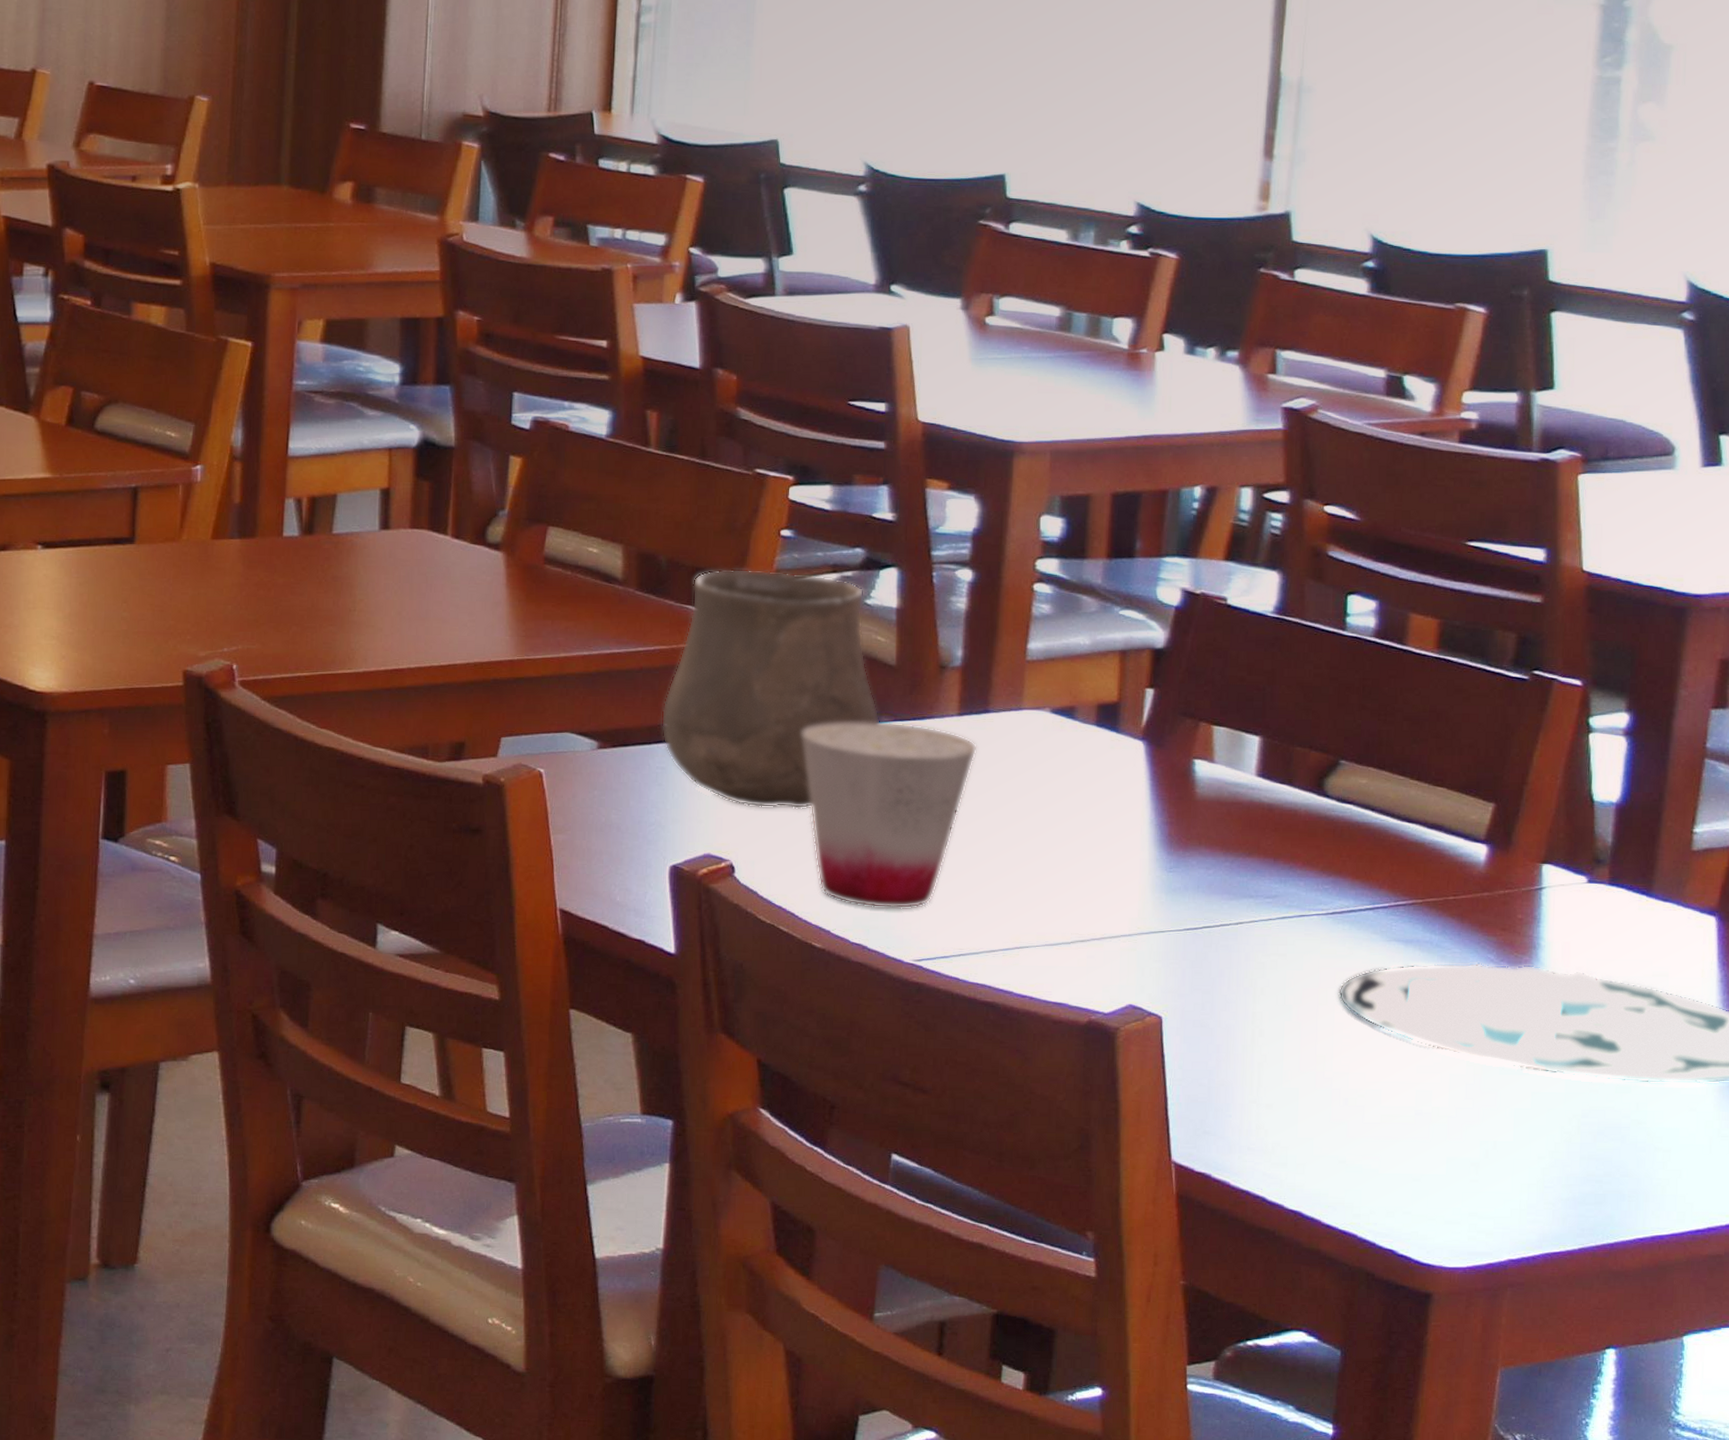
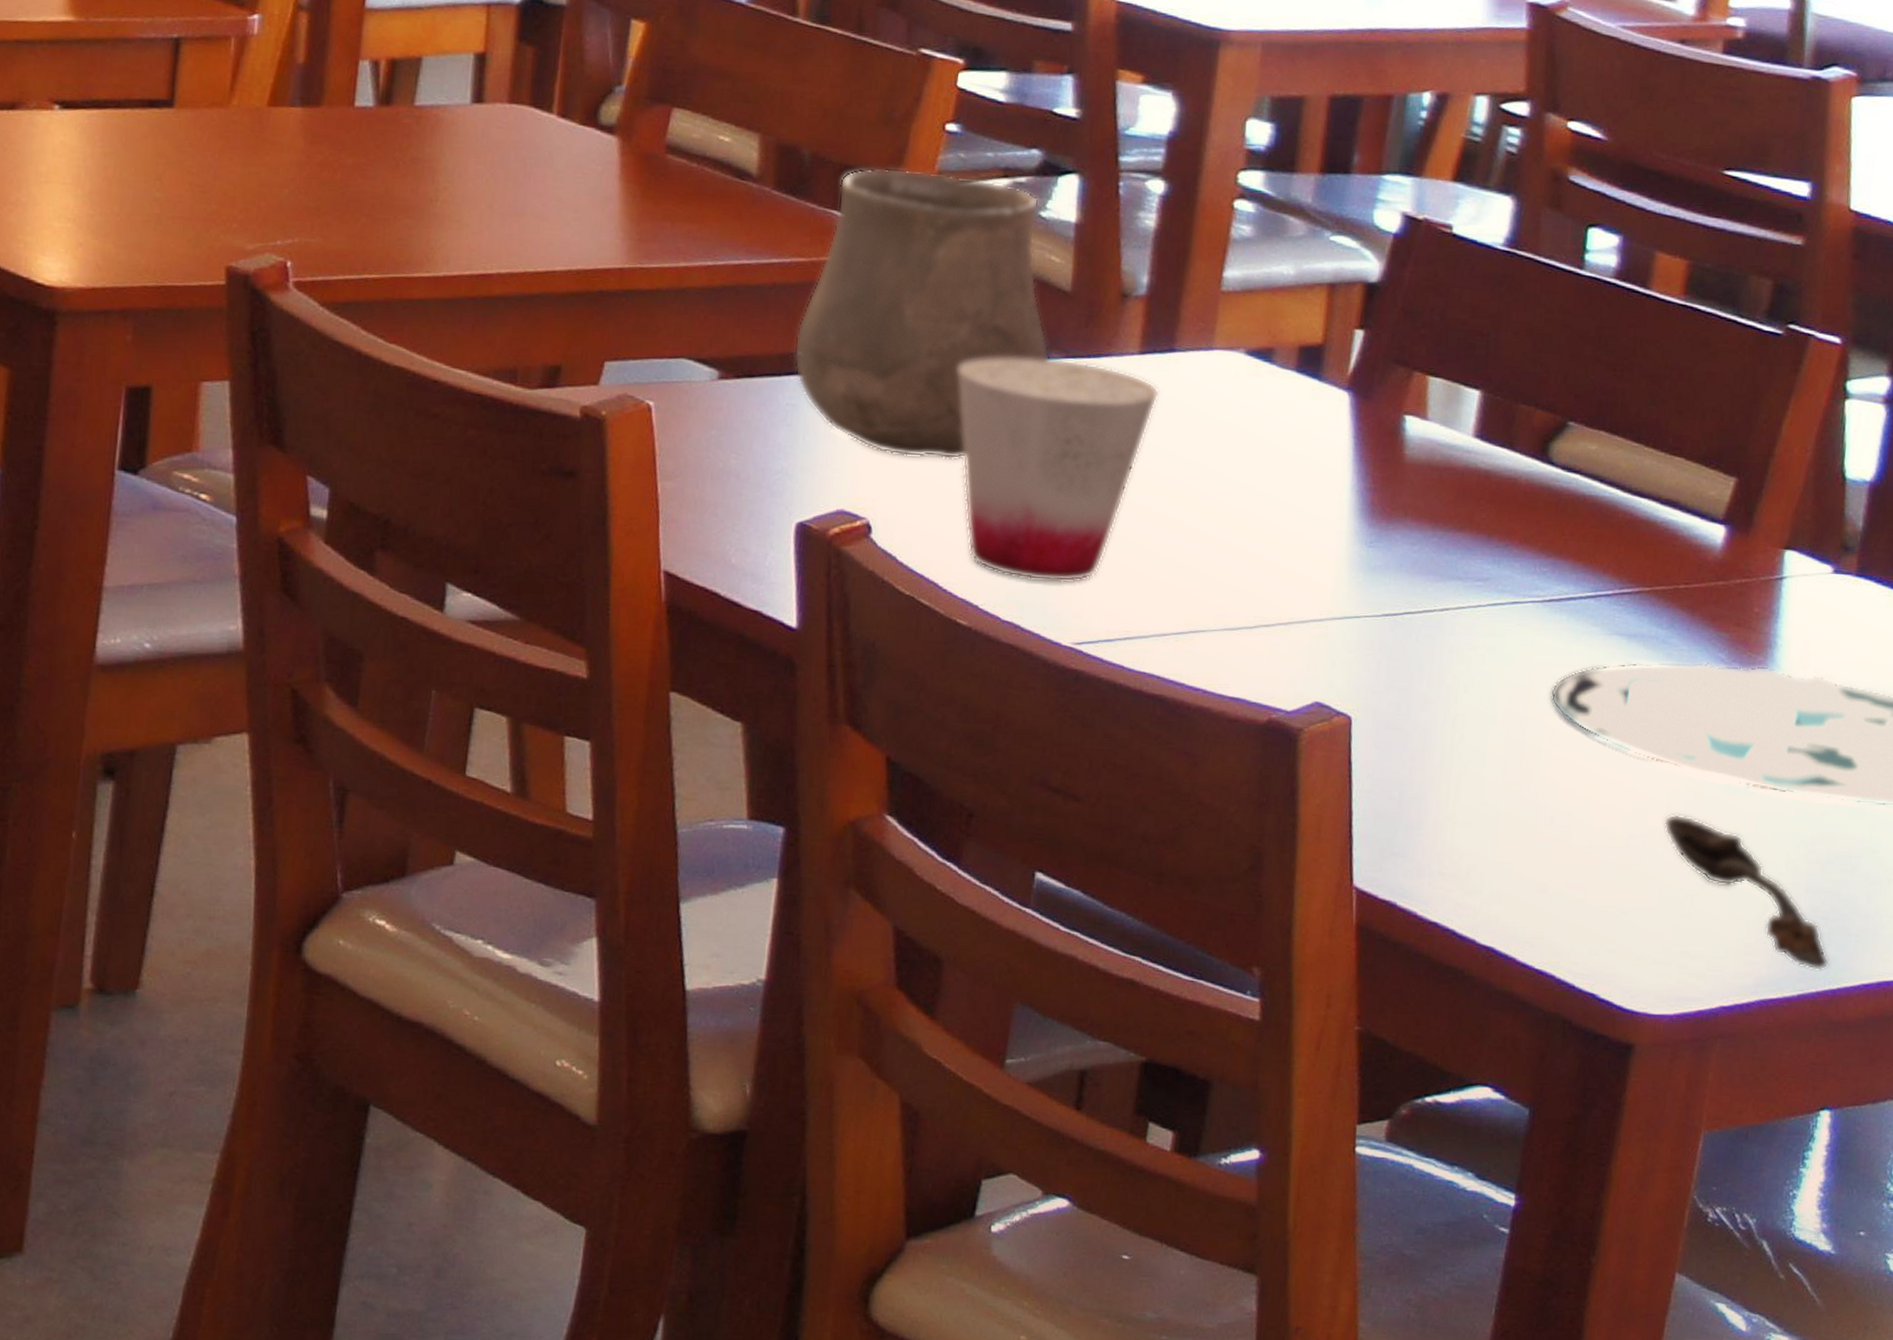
spoon: none [1447,1094,1606,1228] -> present [1663,814,1830,971]

